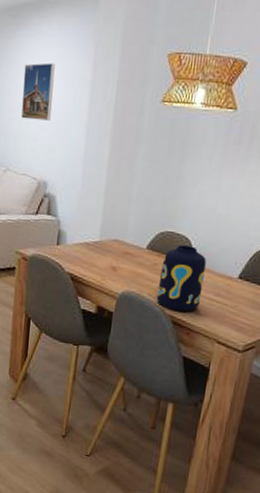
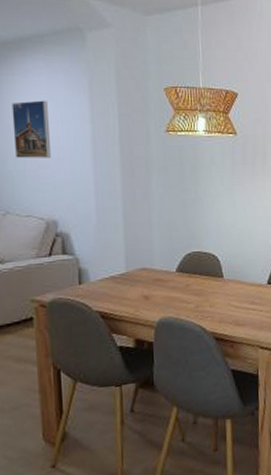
vase: present [156,245,206,312] -> none [194,262,238,327]

